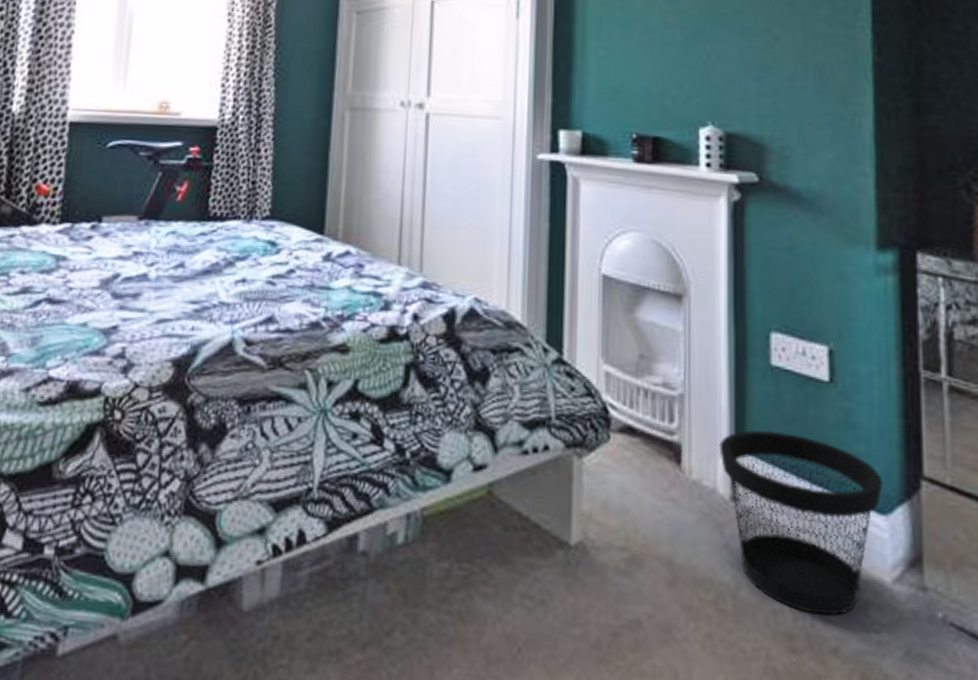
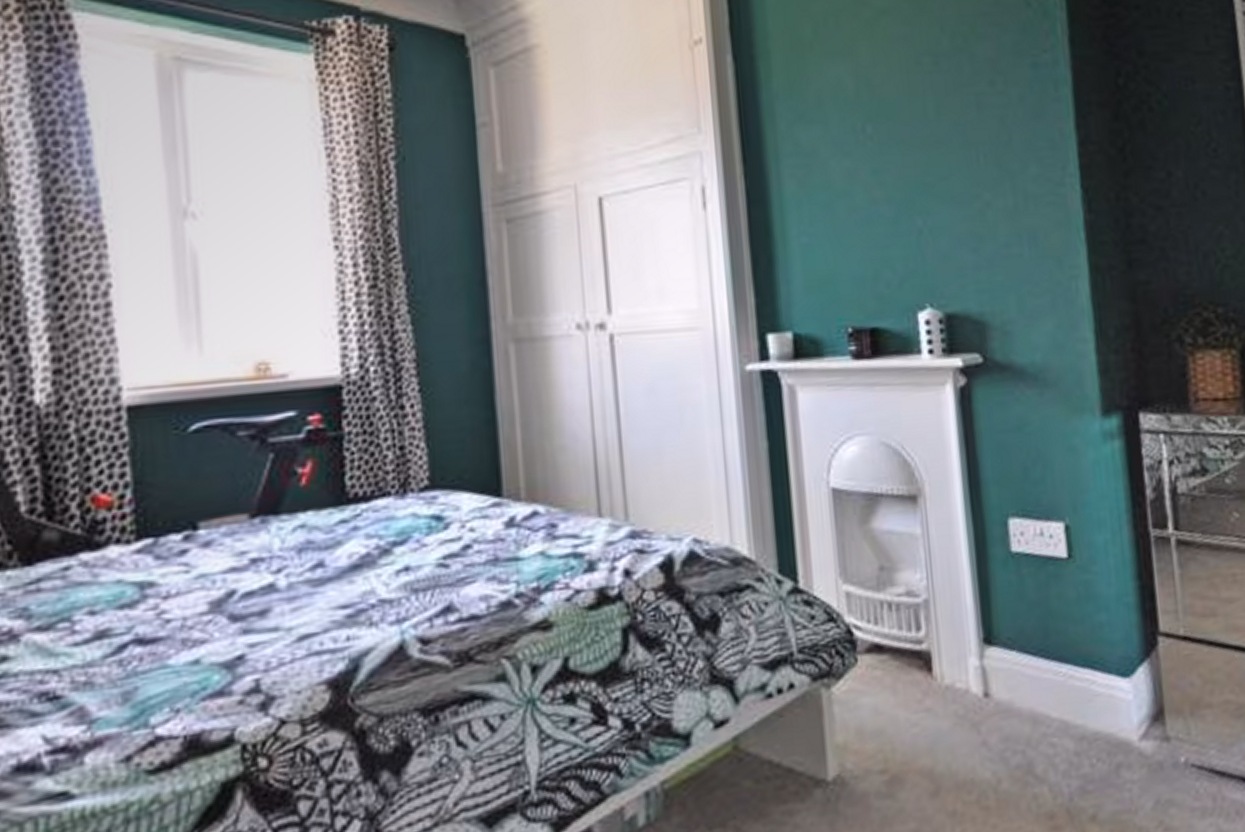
wastebasket: present [719,430,883,616] -> none [968,617,1125,789]

